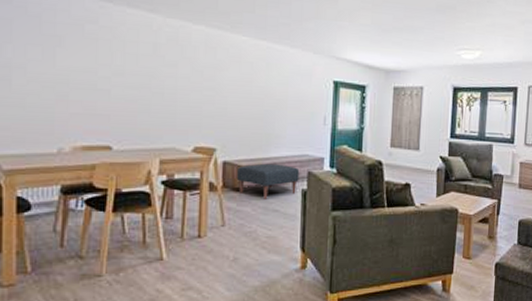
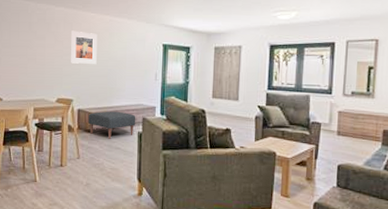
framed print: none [214,57,250,103] -> present [71,30,97,64]

